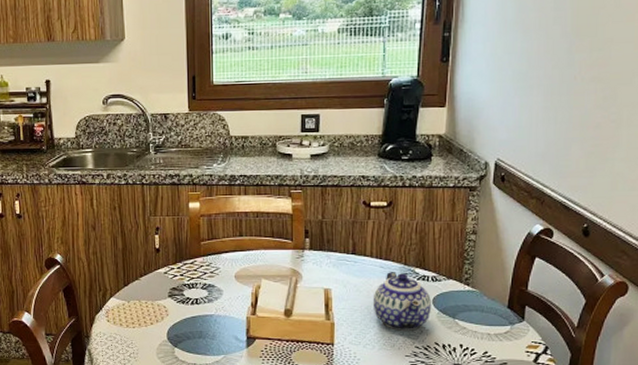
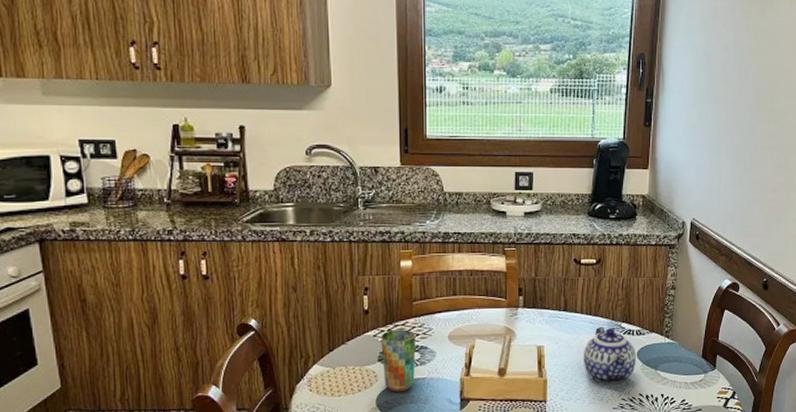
cup: none [171,268,204,327] -> present [381,329,416,393]

